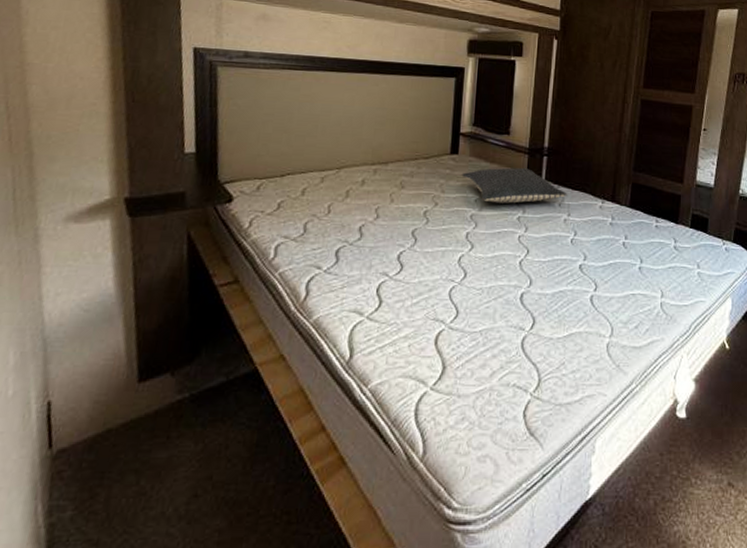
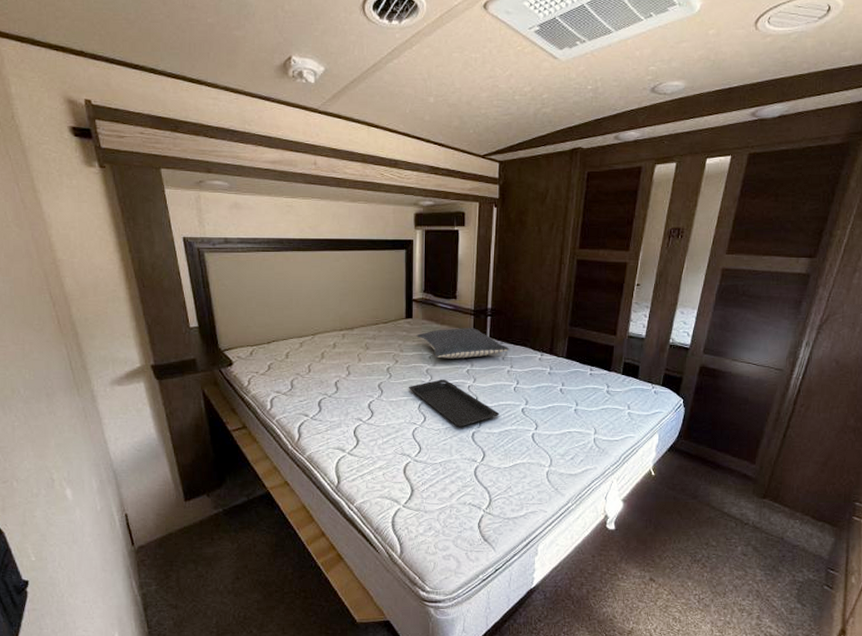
serving tray: none [448,227,554,286] -> present [409,379,500,427]

